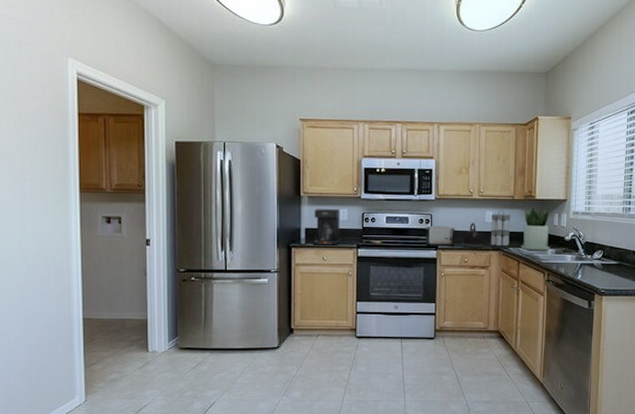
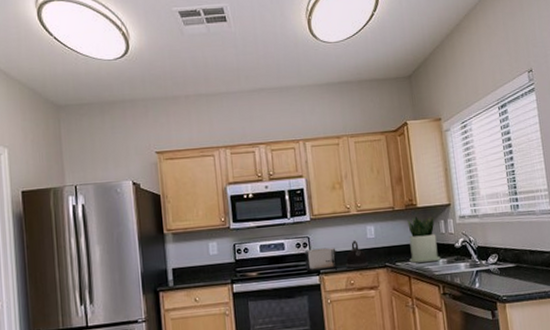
coffee maker: present [312,209,340,245] -> none [180,243,213,286]
spice rack: present [490,209,510,249] -> none [372,222,398,266]

